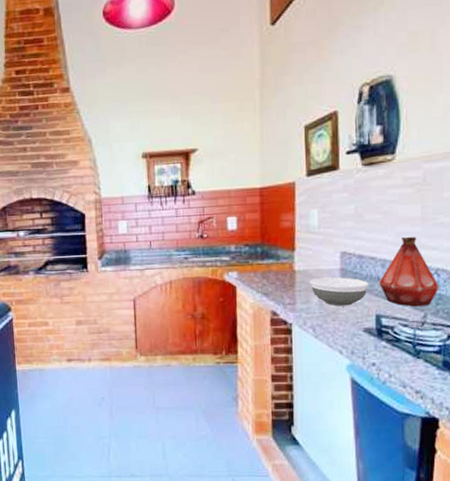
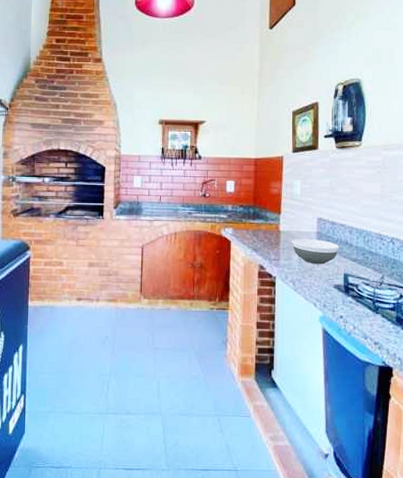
bottle: present [379,236,440,307] -> none [347,209,394,269]

